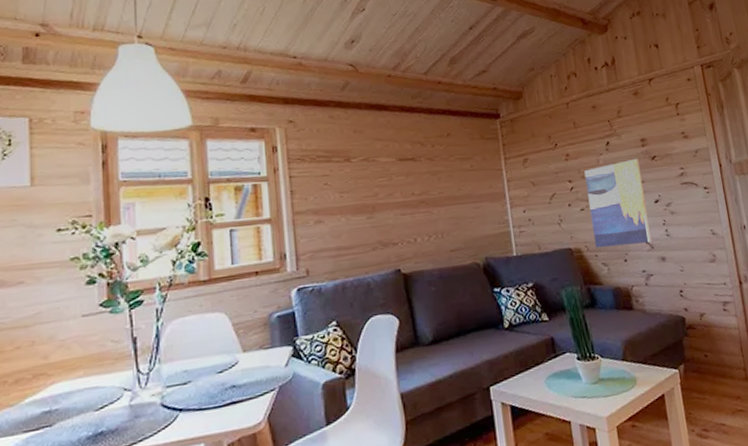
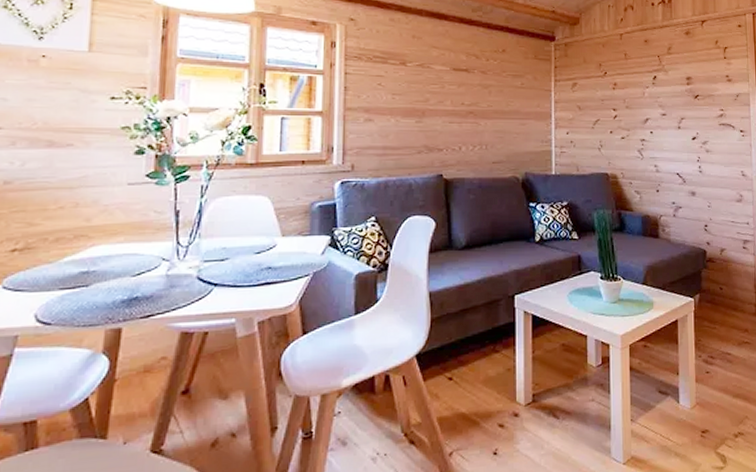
wall art: present [584,158,652,249] -> none [629,95,684,177]

